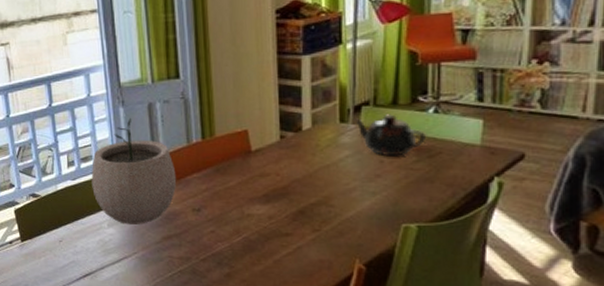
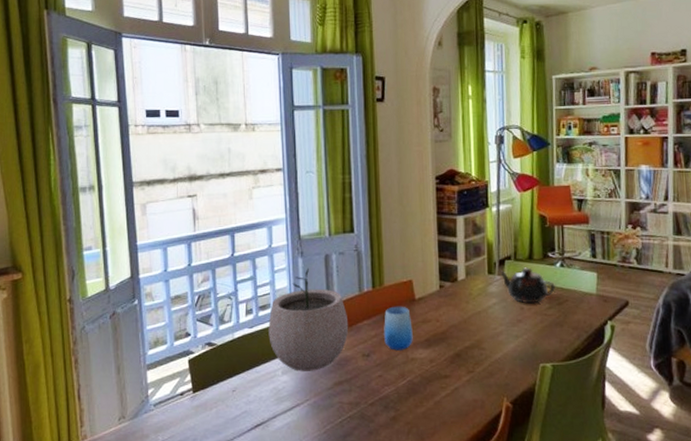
cup: none [215,158,249,206] -> present [384,306,413,350]

